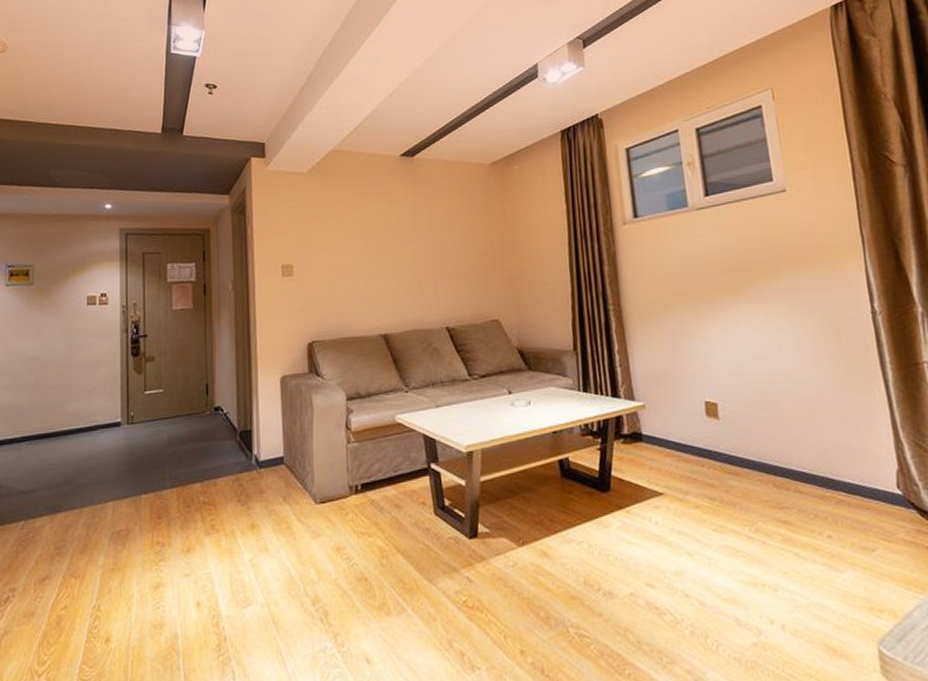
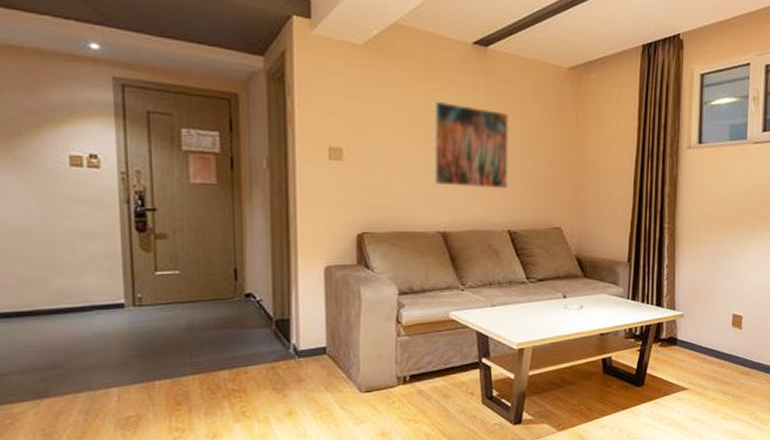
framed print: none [369,211,443,290] -> present [433,100,509,188]

